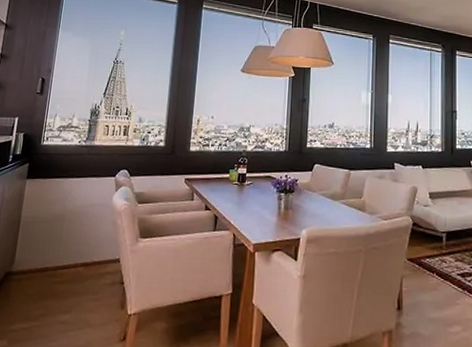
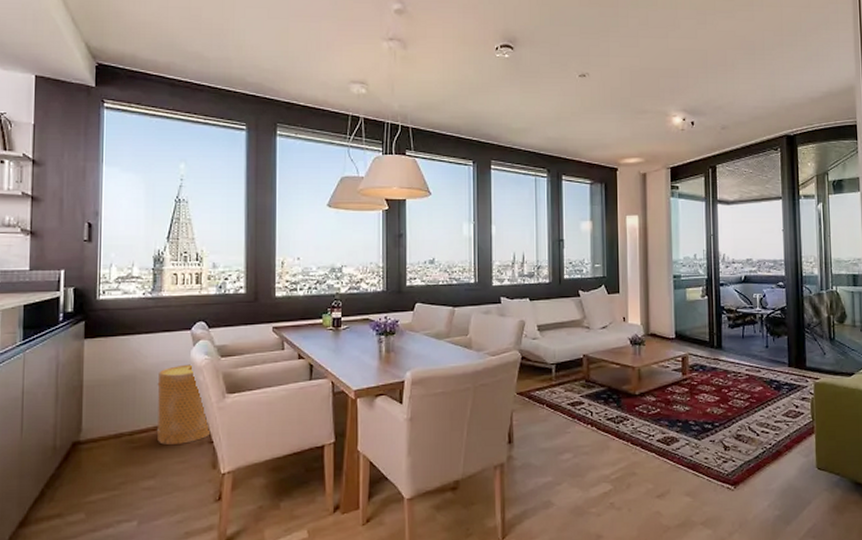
basket: none [76,208,124,283] -> present [156,364,212,445]

